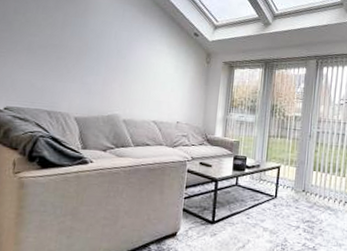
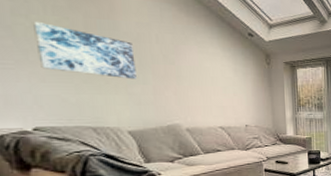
wall art: none [23,18,95,71] -> present [33,21,137,80]

